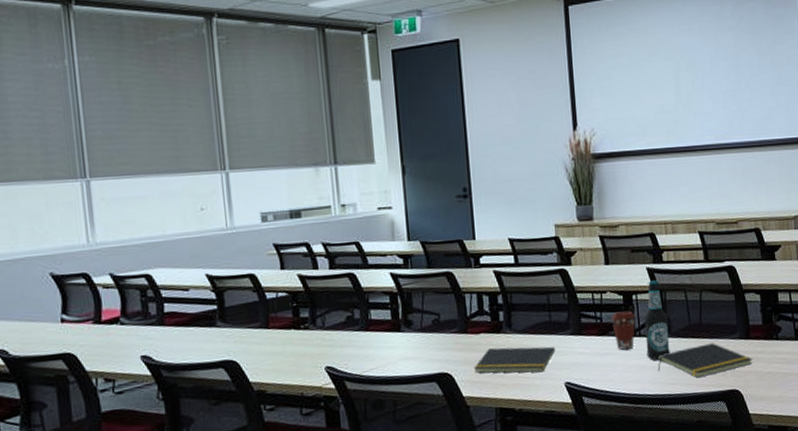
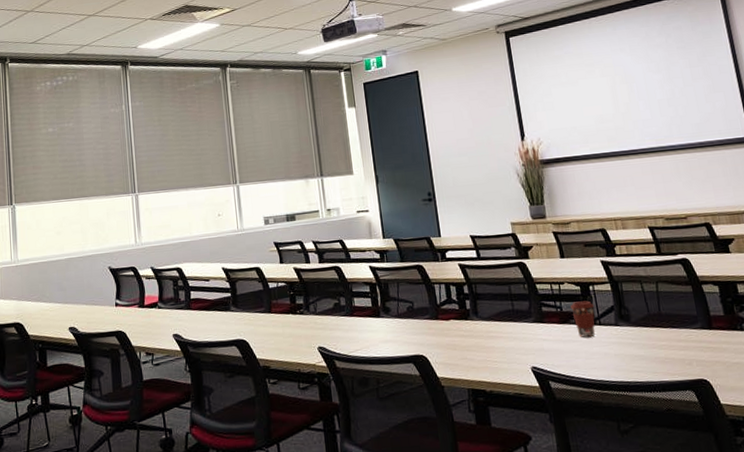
notepad: present [474,346,556,373] -> none [446,333,521,357]
bottle: present [644,280,670,361] -> none [602,272,632,349]
notepad: present [658,343,753,378] -> none [620,332,718,367]

